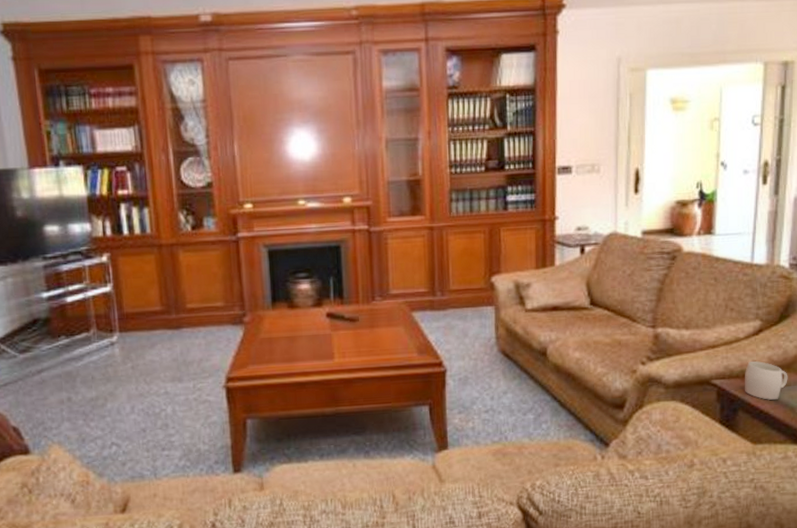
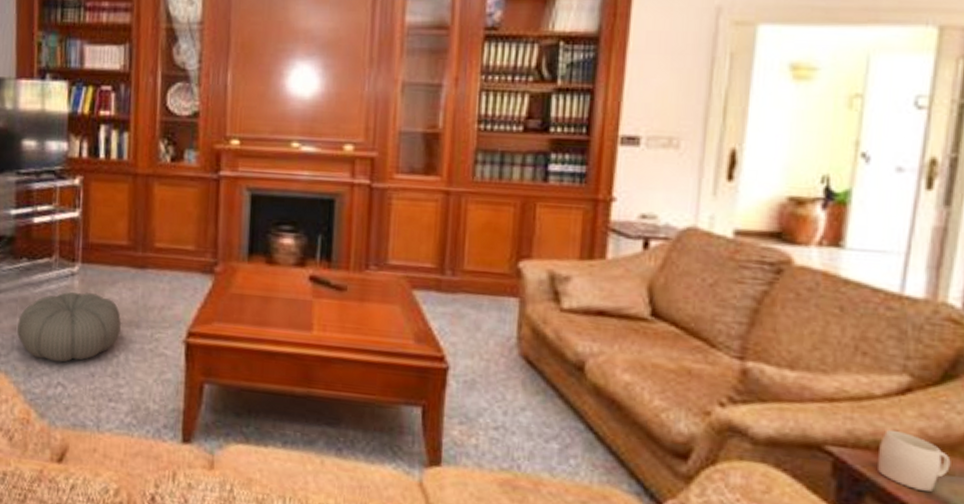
pouf: none [64,358,165,425] -> present [17,291,122,362]

